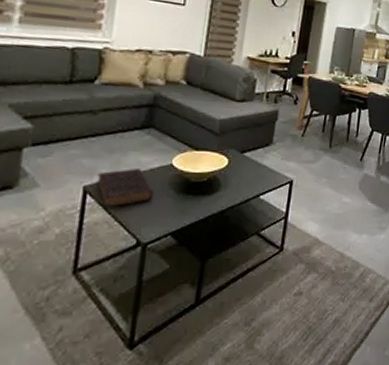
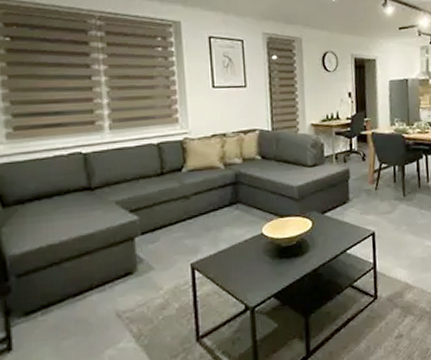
book: present [96,167,154,208] -> none [200,240,251,281]

